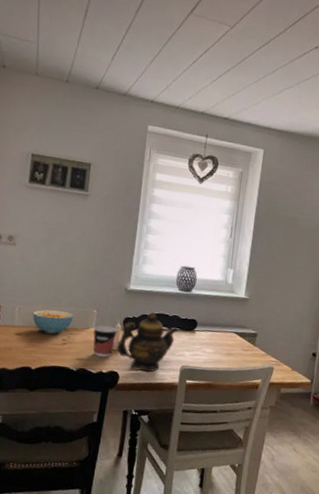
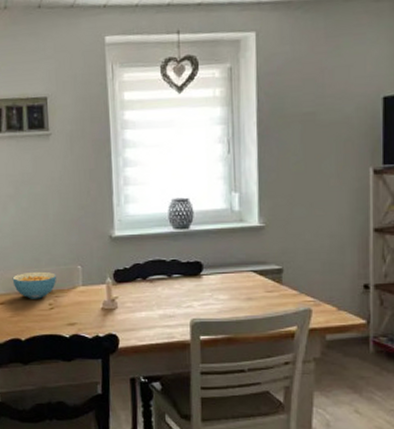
cup: present [93,325,118,357] -> none [80,282,109,318]
teapot: present [117,312,178,373] -> none [111,259,181,331]

